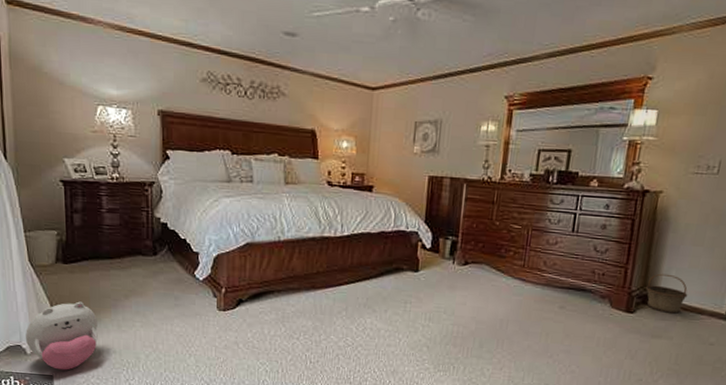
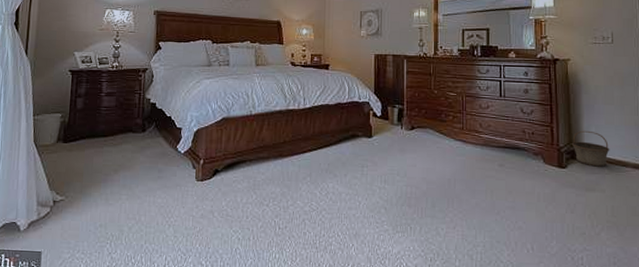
plush toy: present [26,301,98,370] -> none [21,177,88,246]

